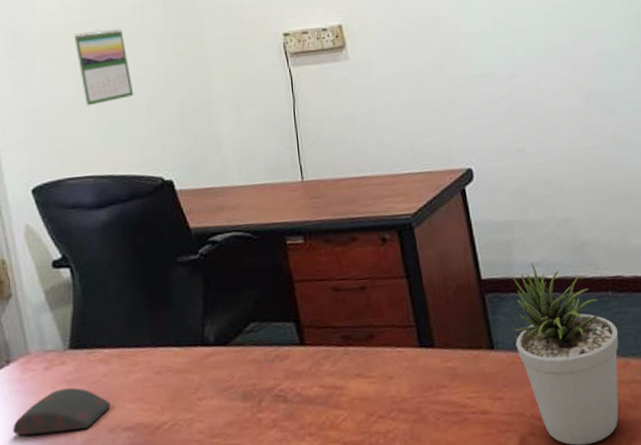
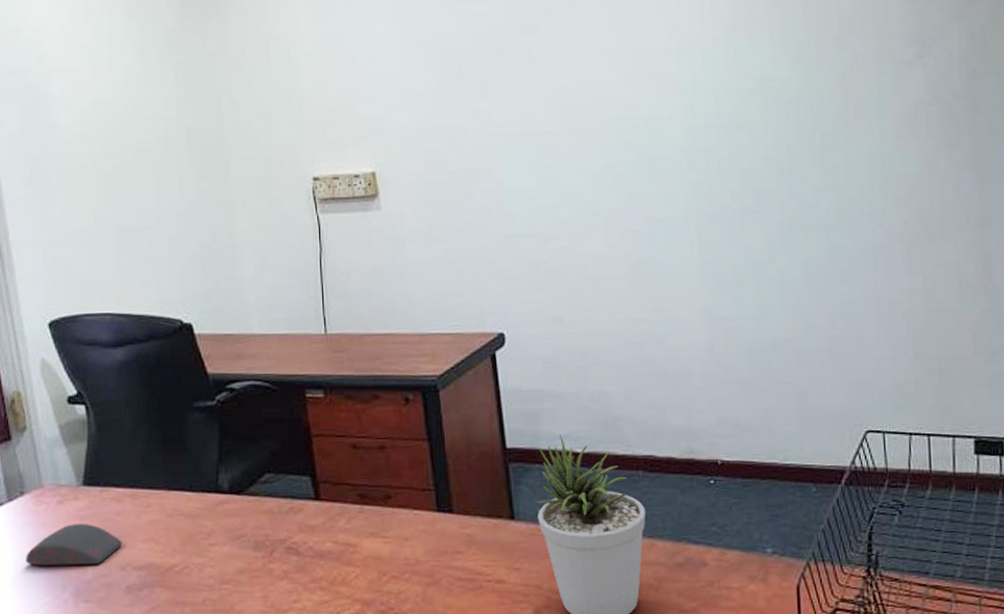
calendar: present [74,29,134,106] -> none [95,162,155,241]

